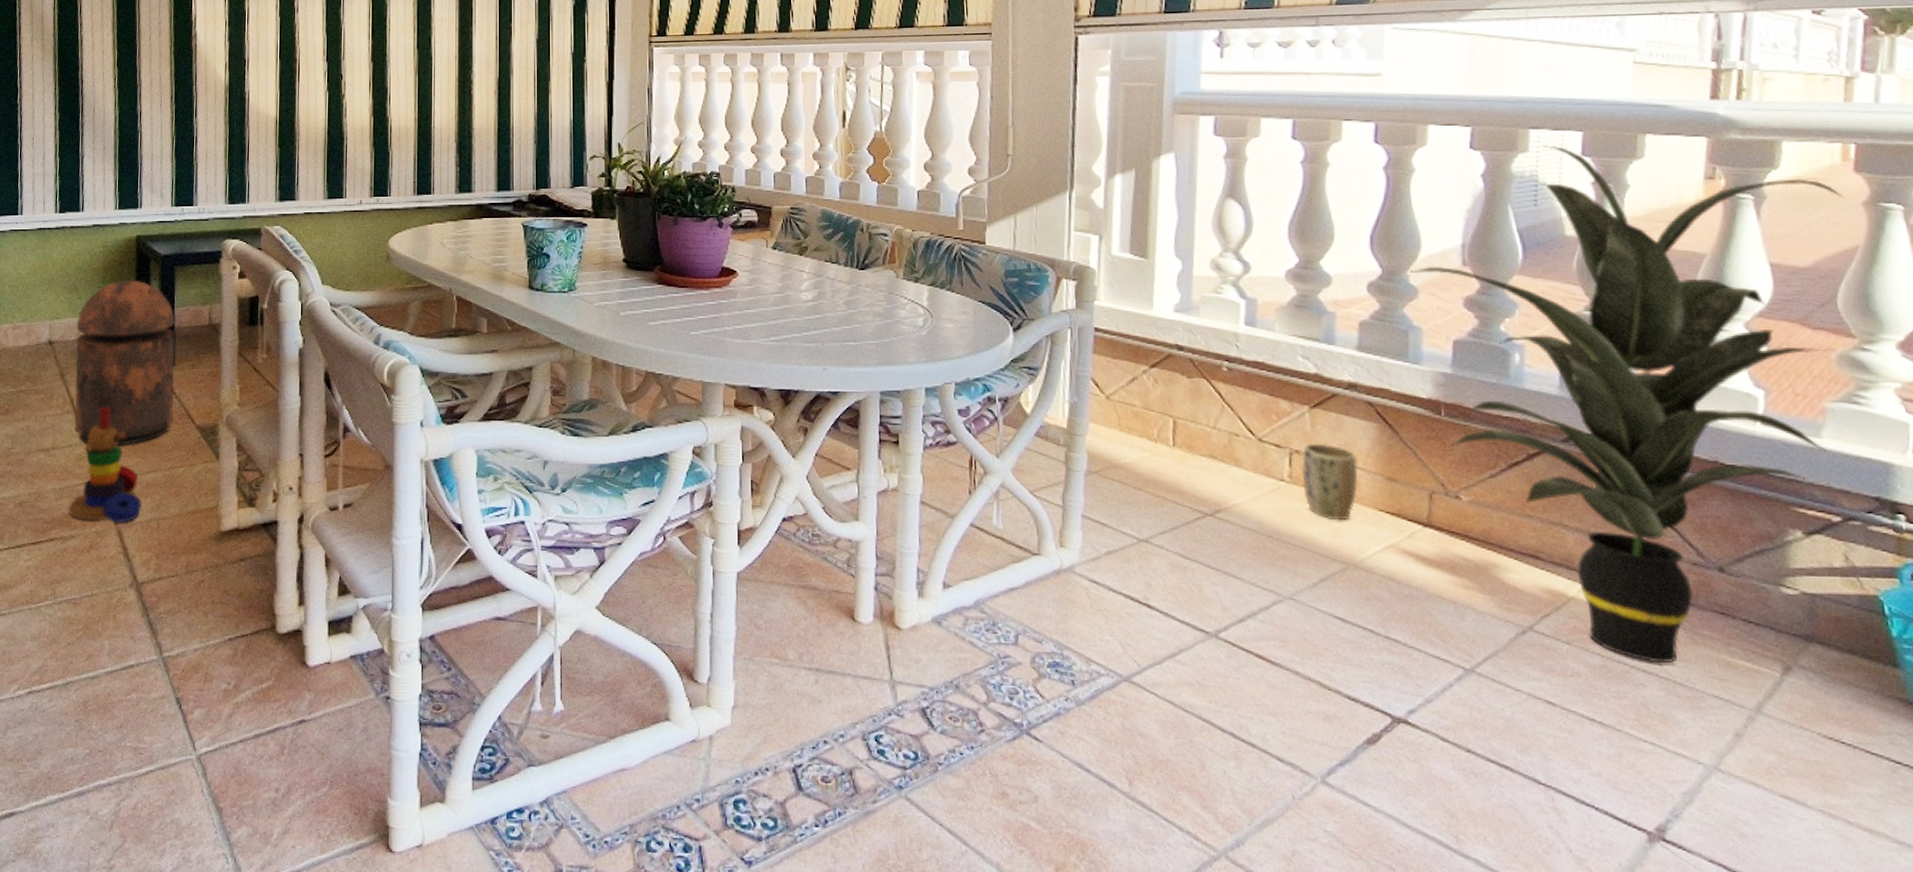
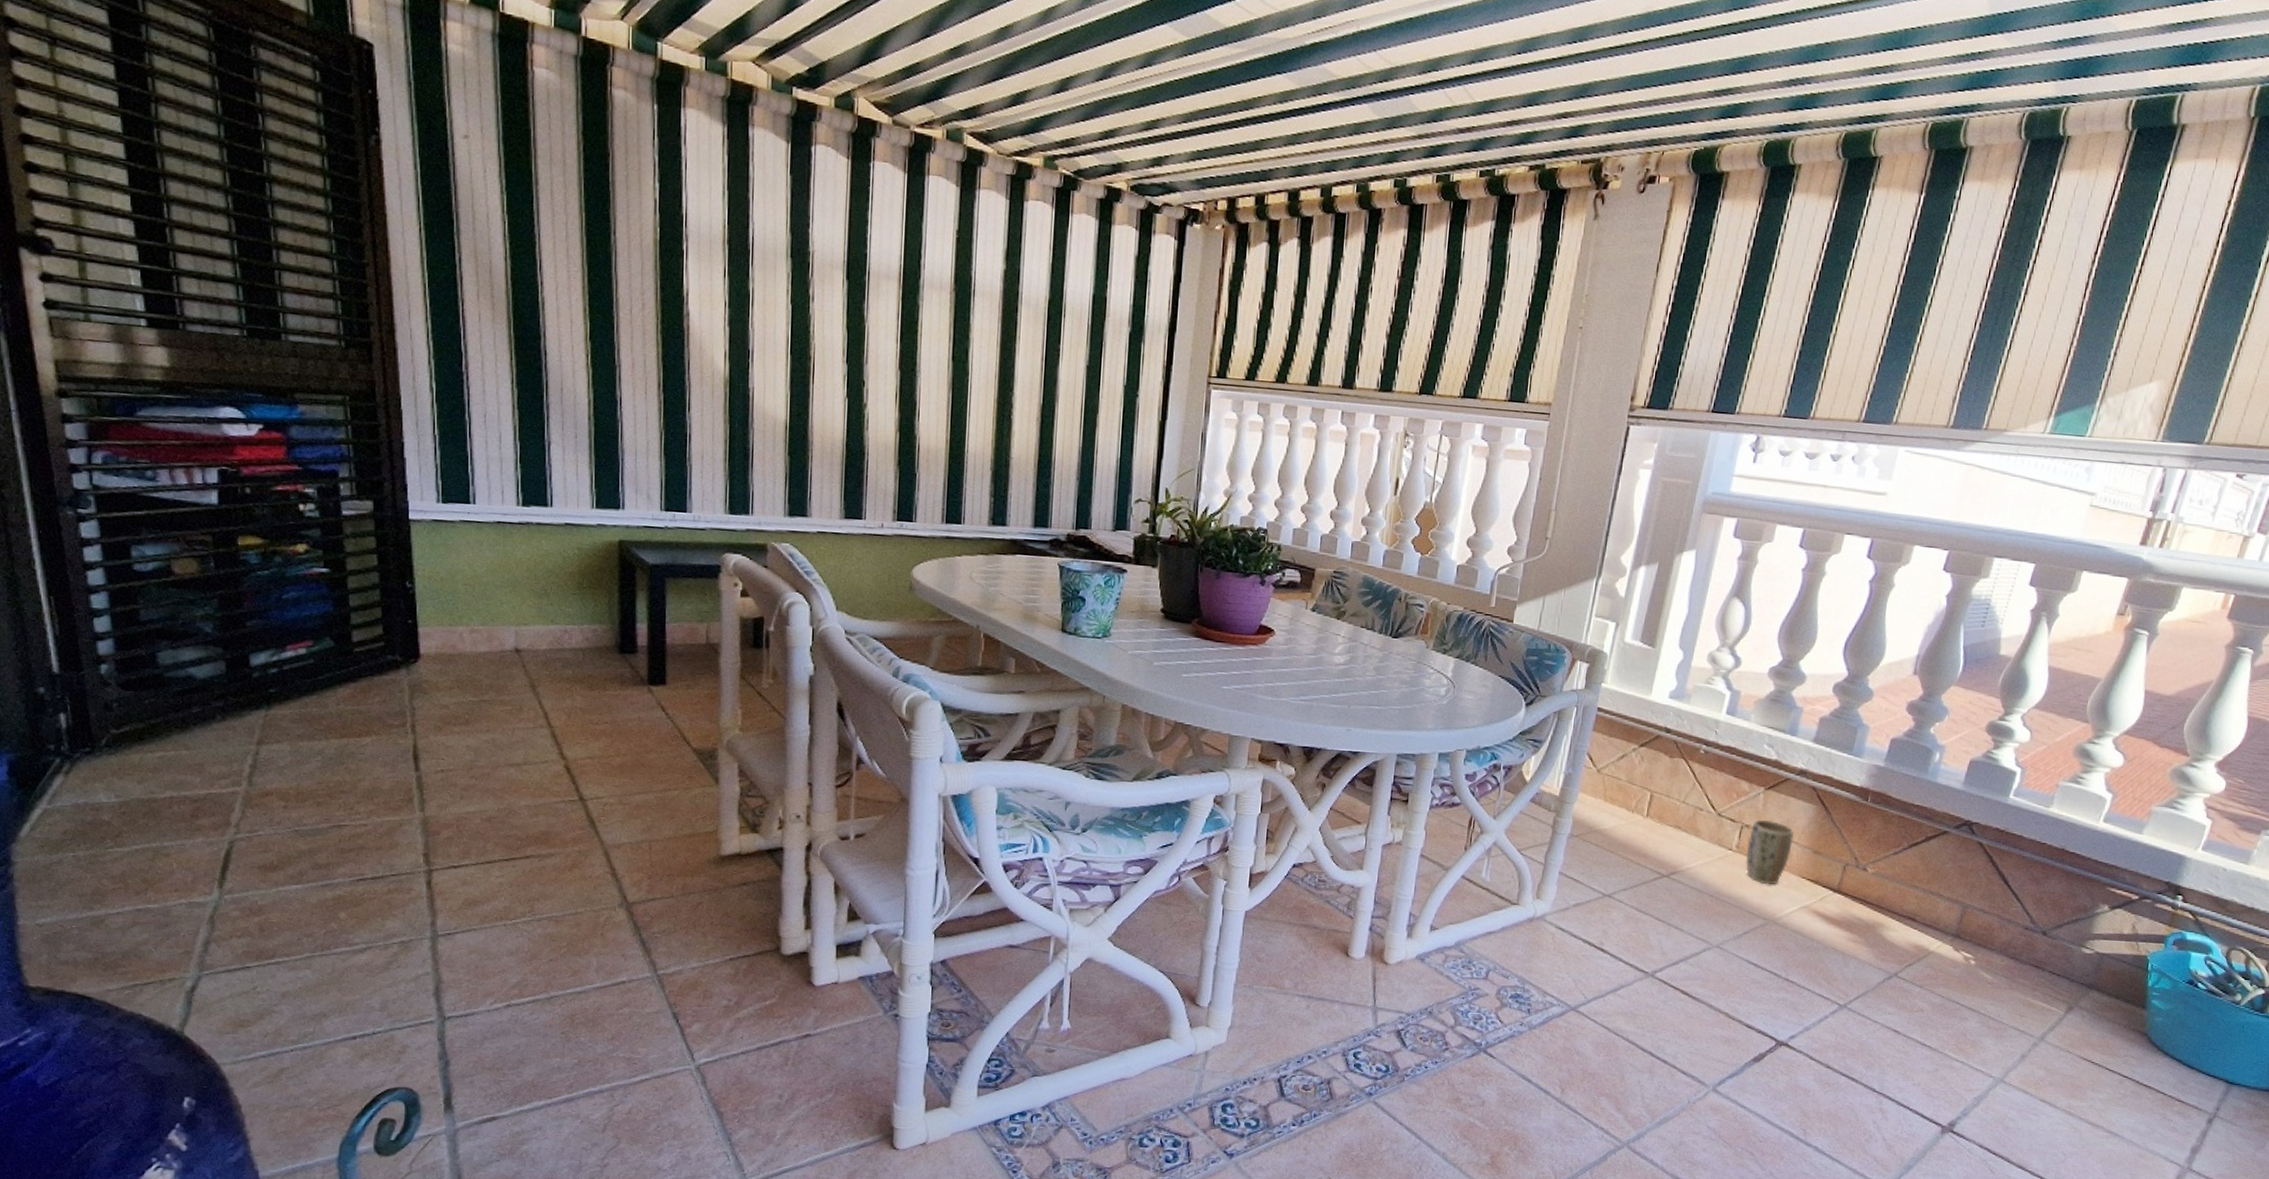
stacking toy: present [69,407,142,523] -> none [546,723,632,843]
trash can: present [75,280,175,445] -> none [548,588,667,764]
indoor plant: present [1410,145,1844,663] -> none [1867,573,2214,1003]

